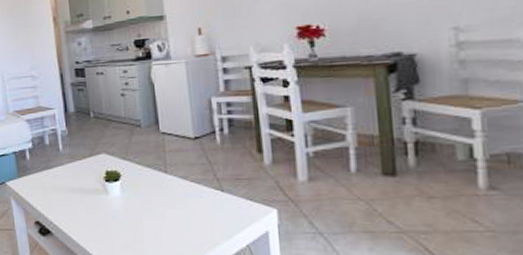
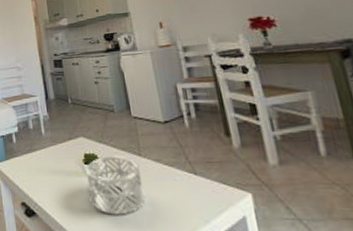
decorative bowl: none [107,173,168,232] -> present [86,156,145,215]

